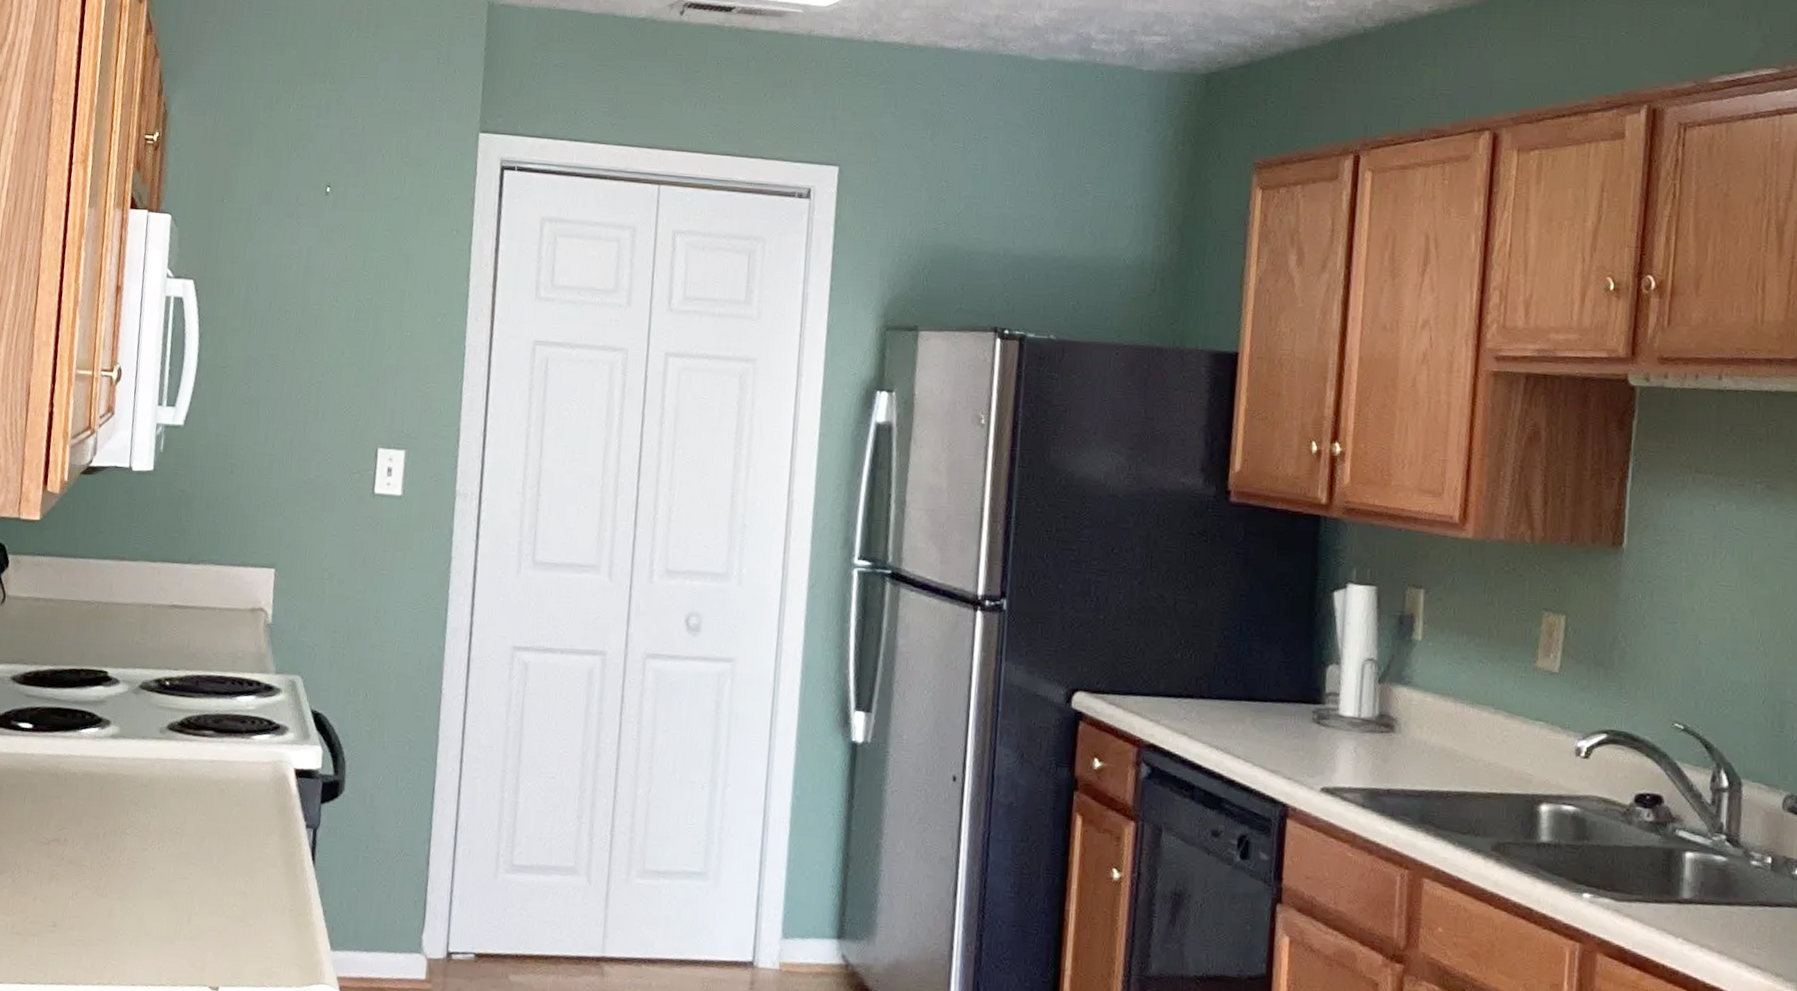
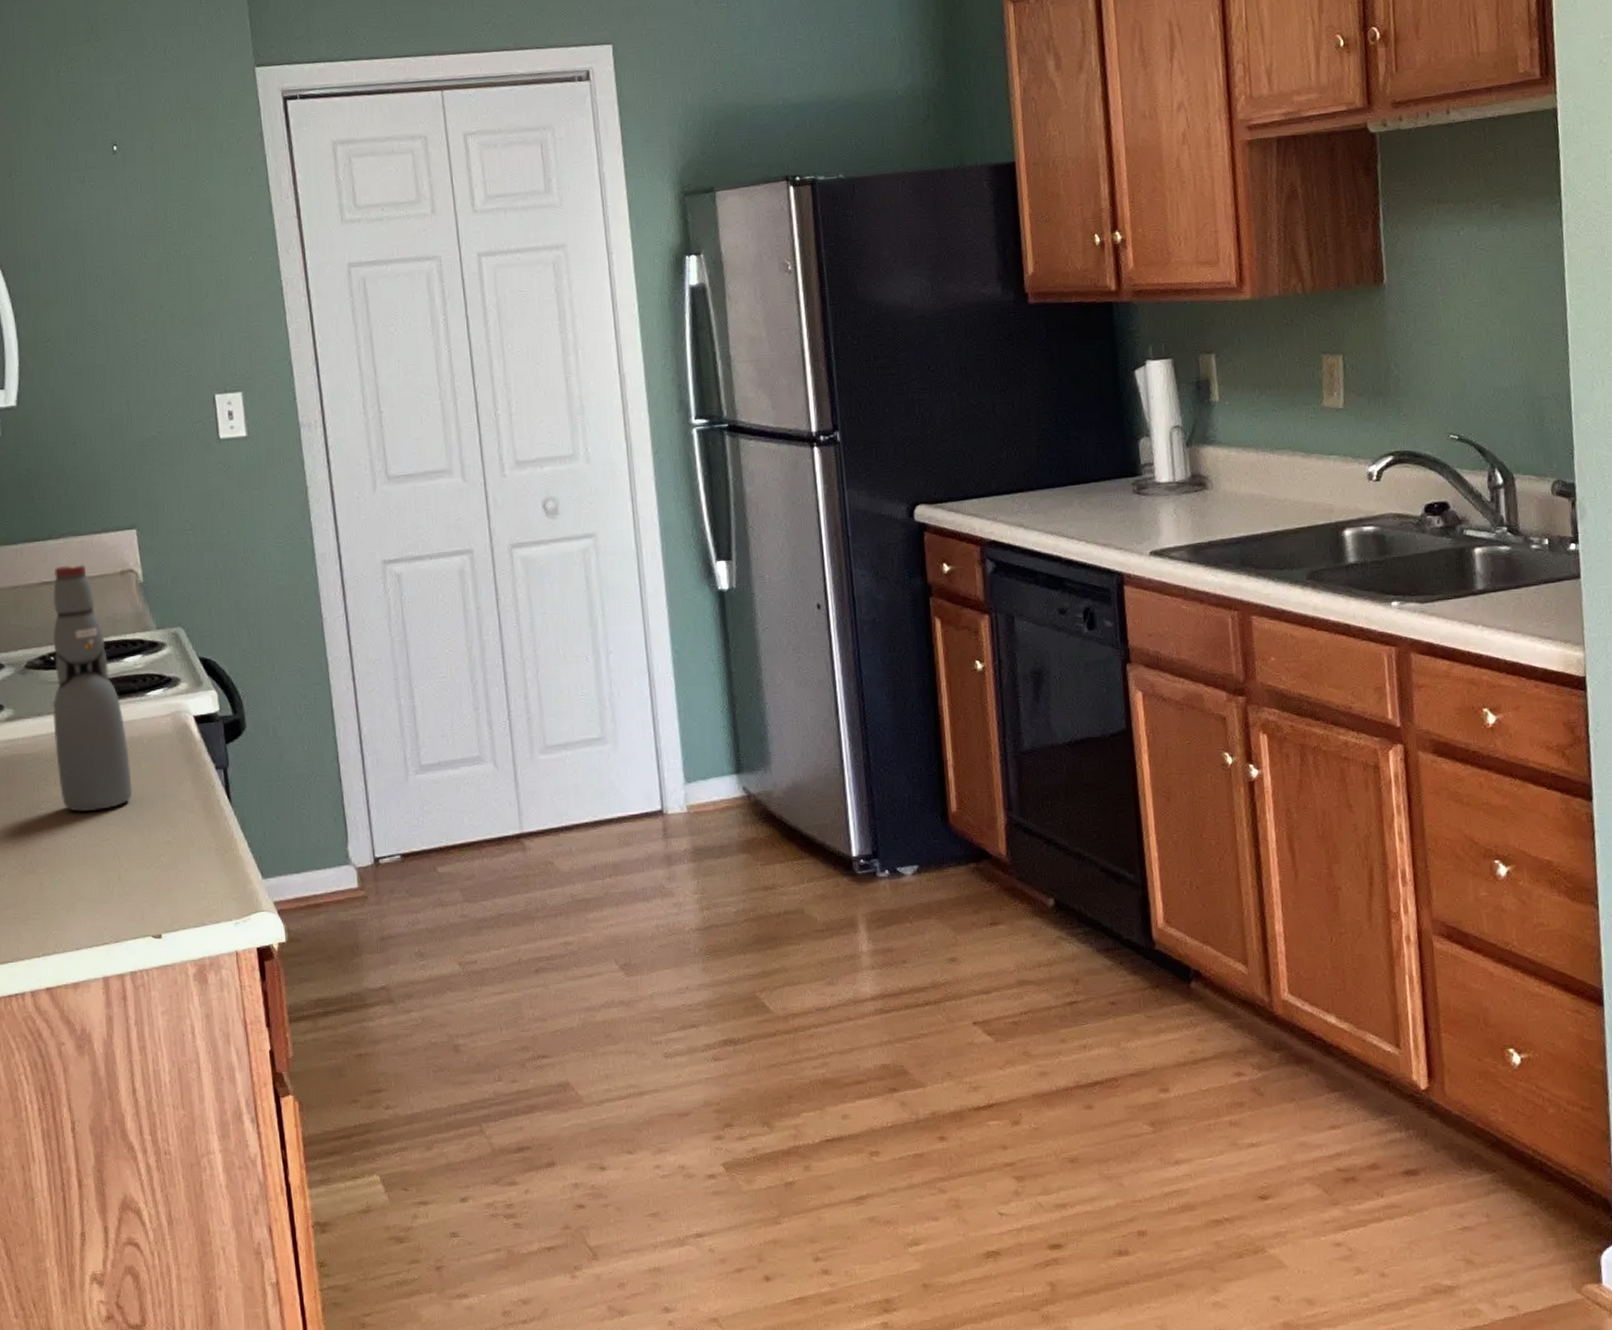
bottle: none [148,591,226,847] -> present [52,563,133,812]

